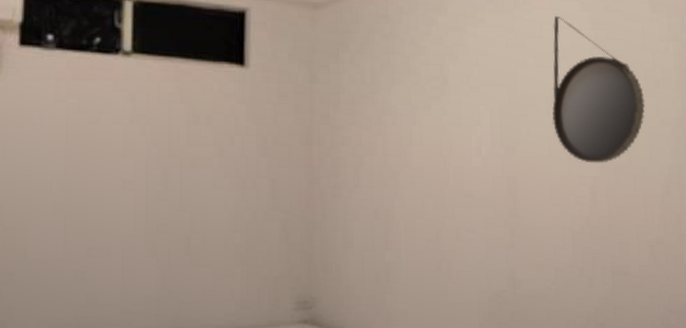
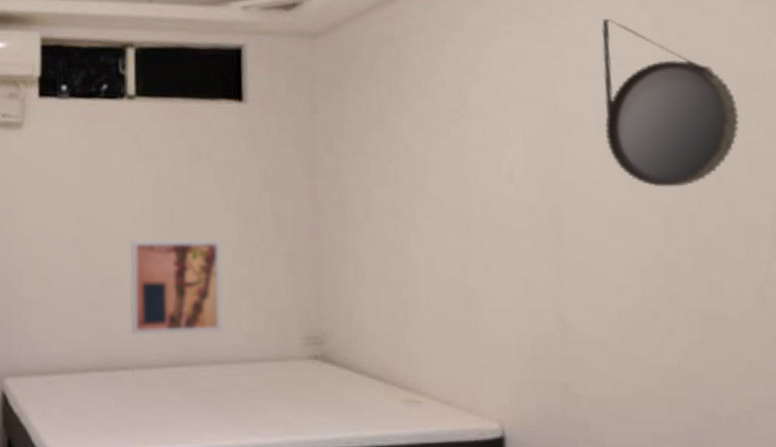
wall art: none [117,205,217,308] -> present [130,238,223,336]

